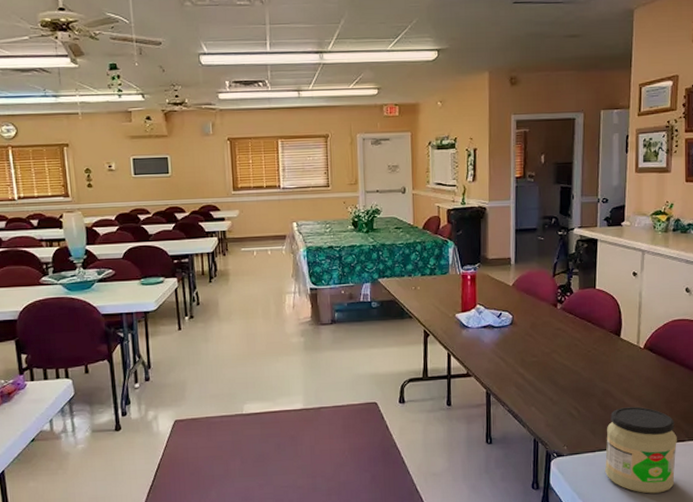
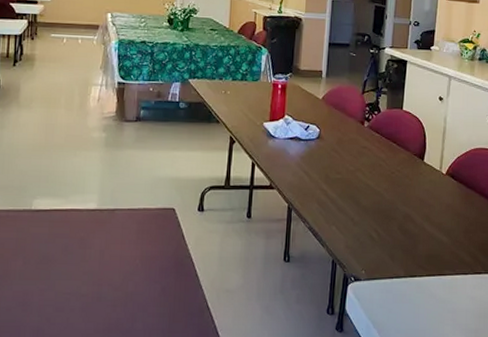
jar: present [605,406,677,494] -> none [402,234,474,327]

